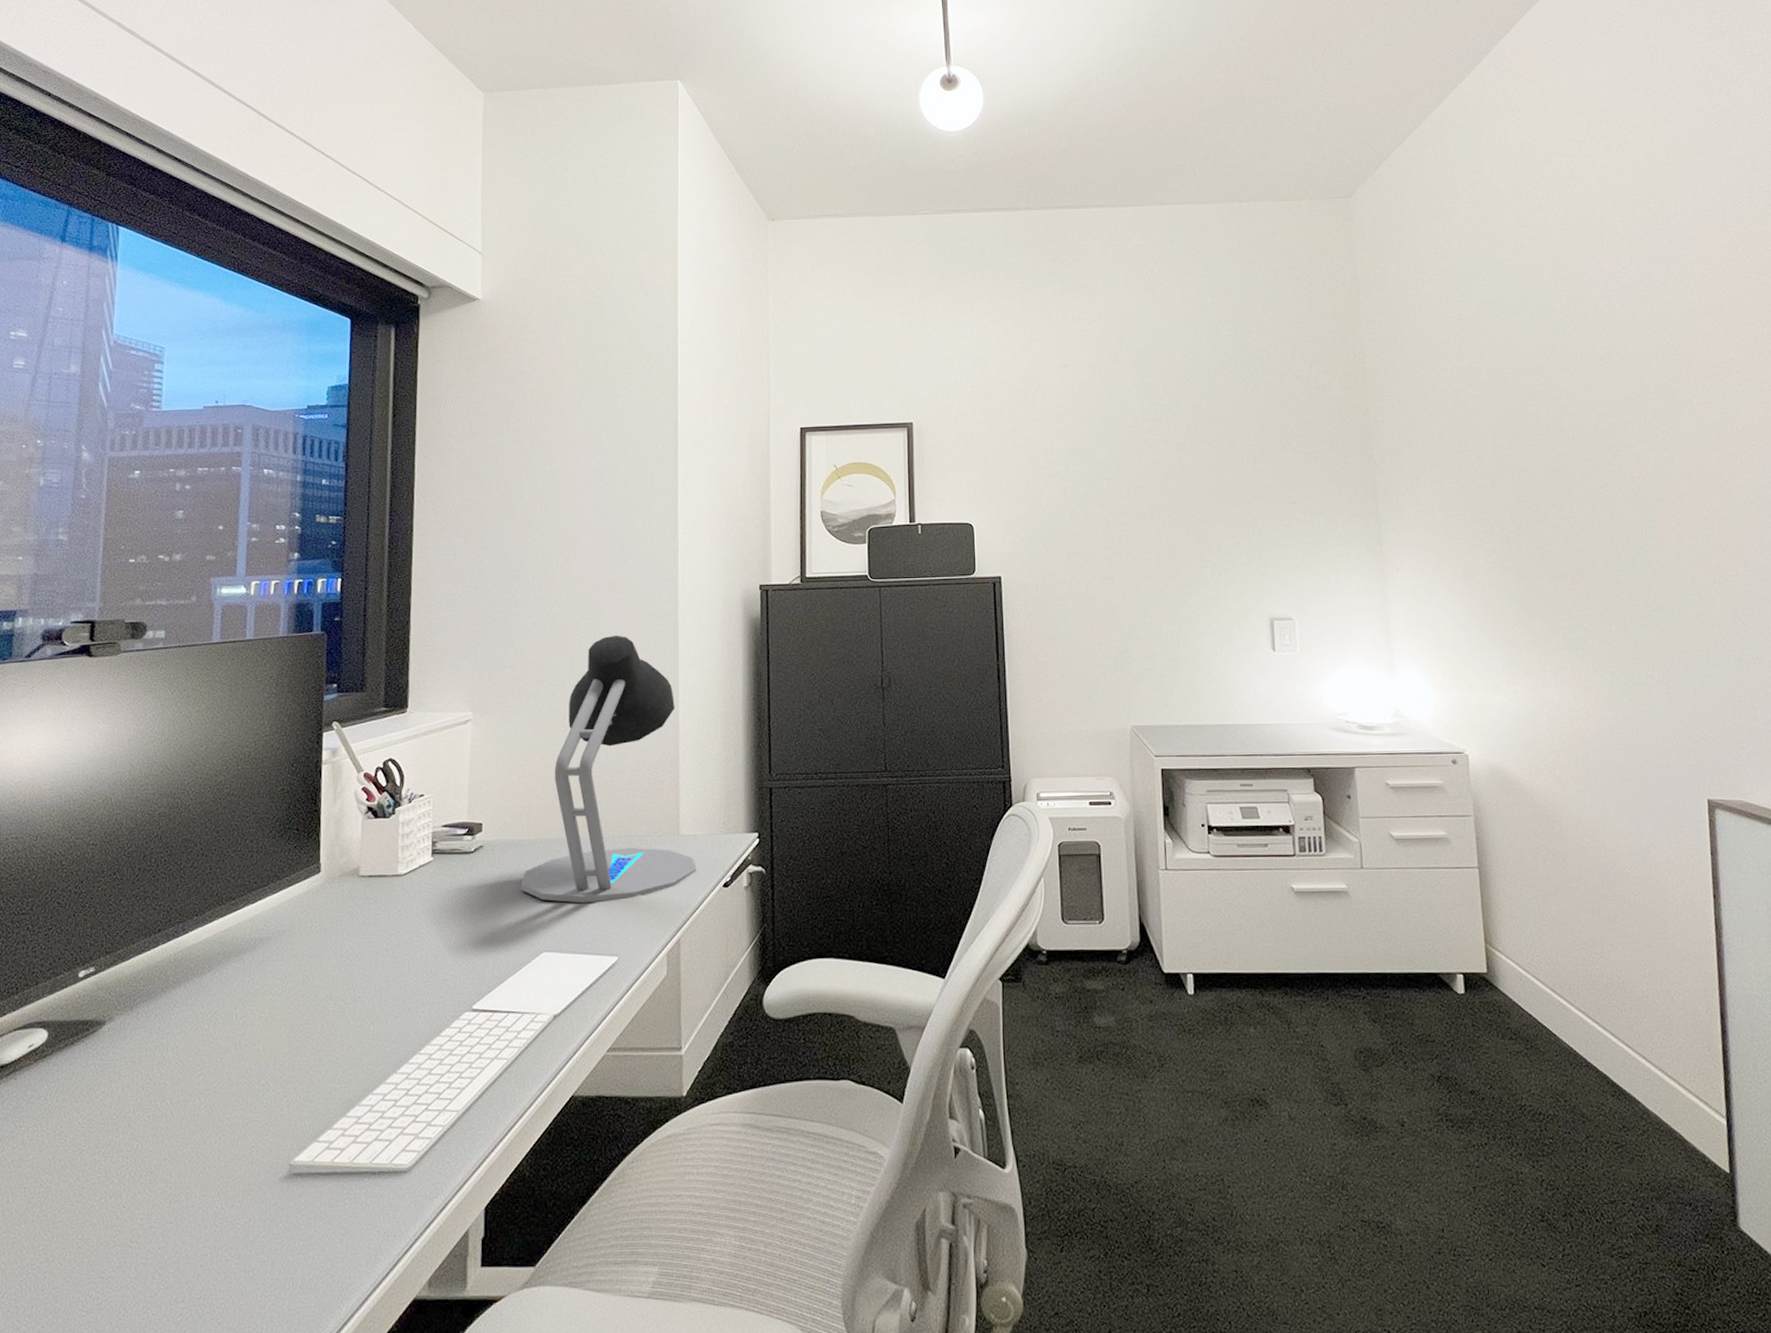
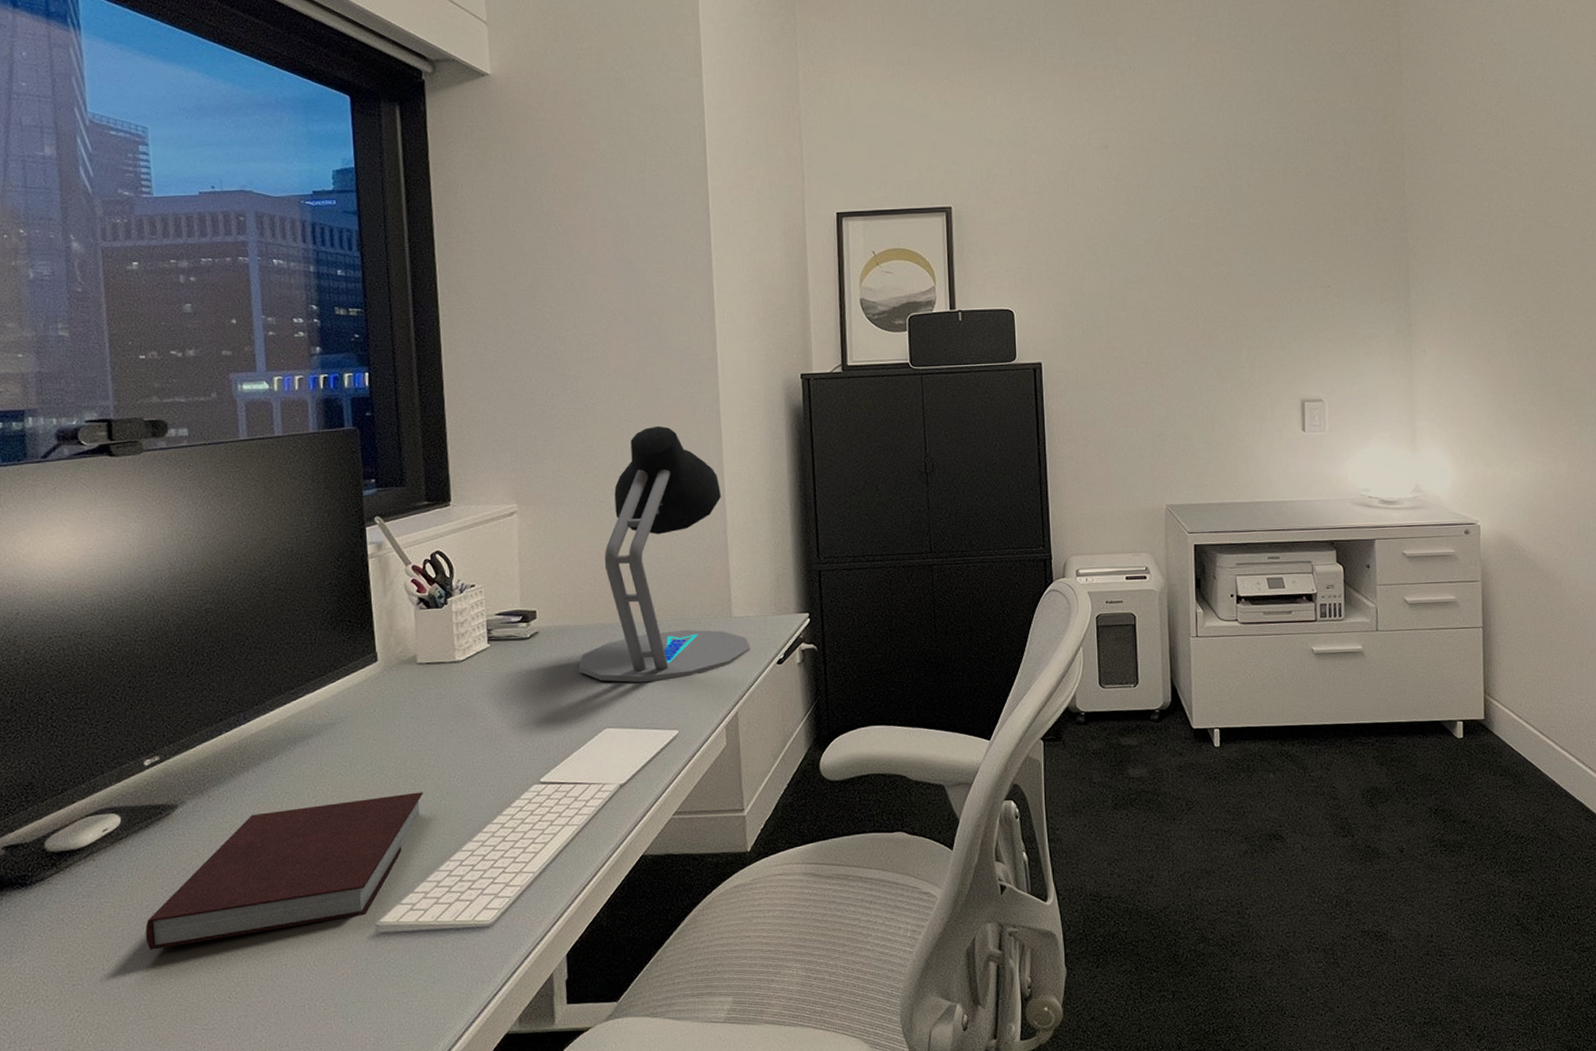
notebook: none [54,1016,353,1183] -> present [145,792,424,950]

